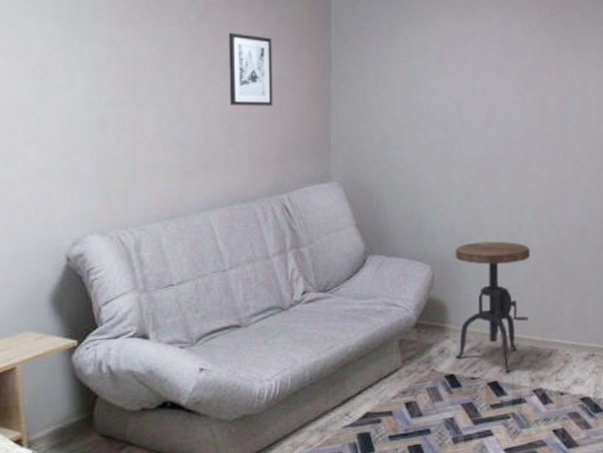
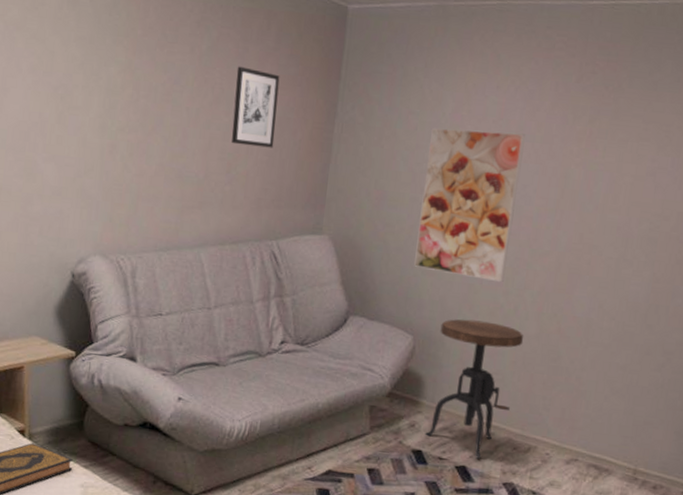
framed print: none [421,71,505,204] -> present [414,127,525,283]

